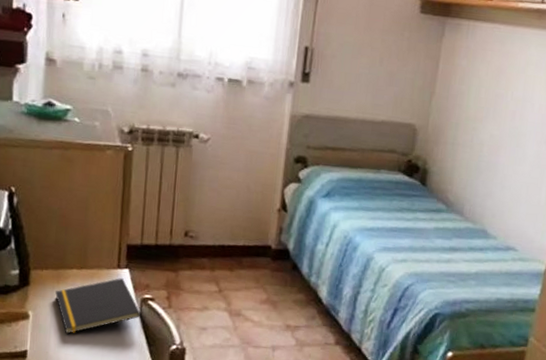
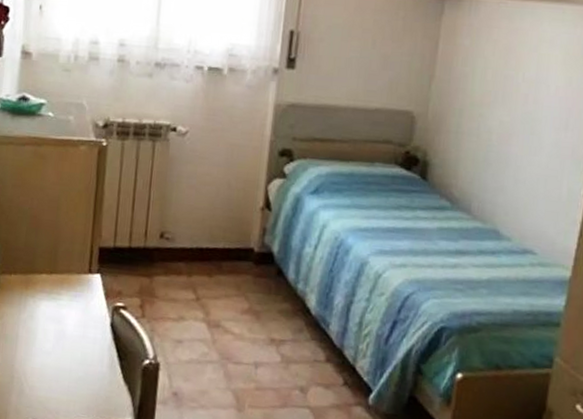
notepad: present [55,277,142,334] -> none [23,283,113,345]

